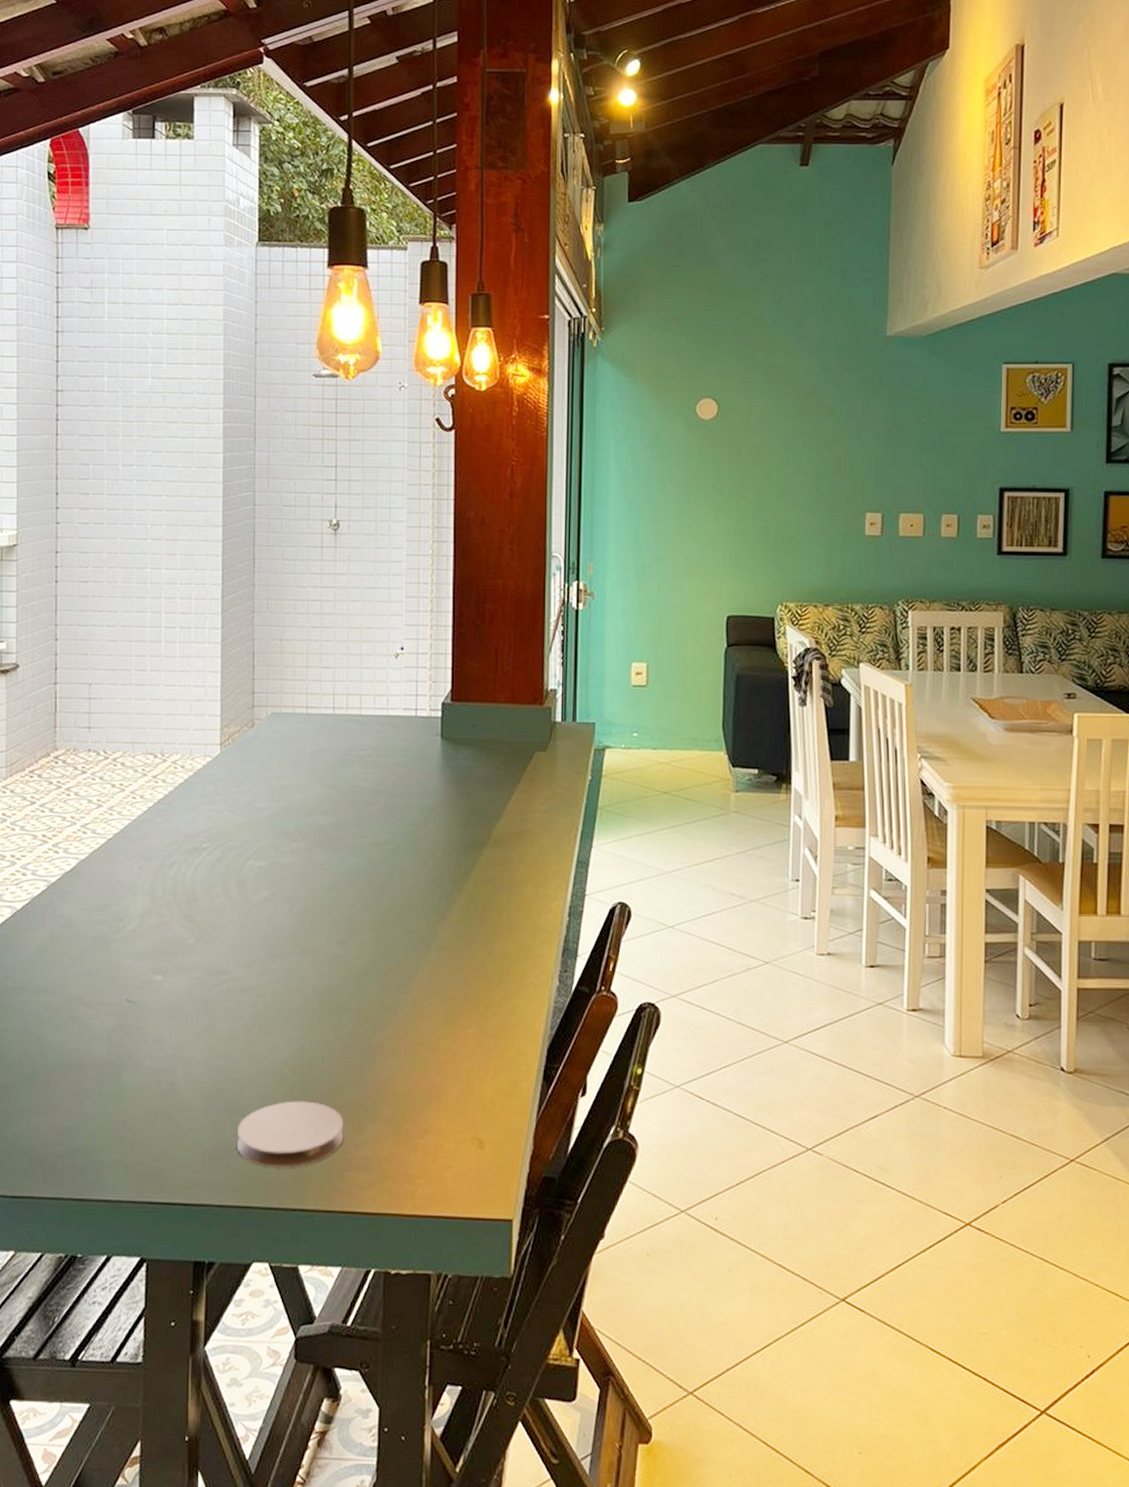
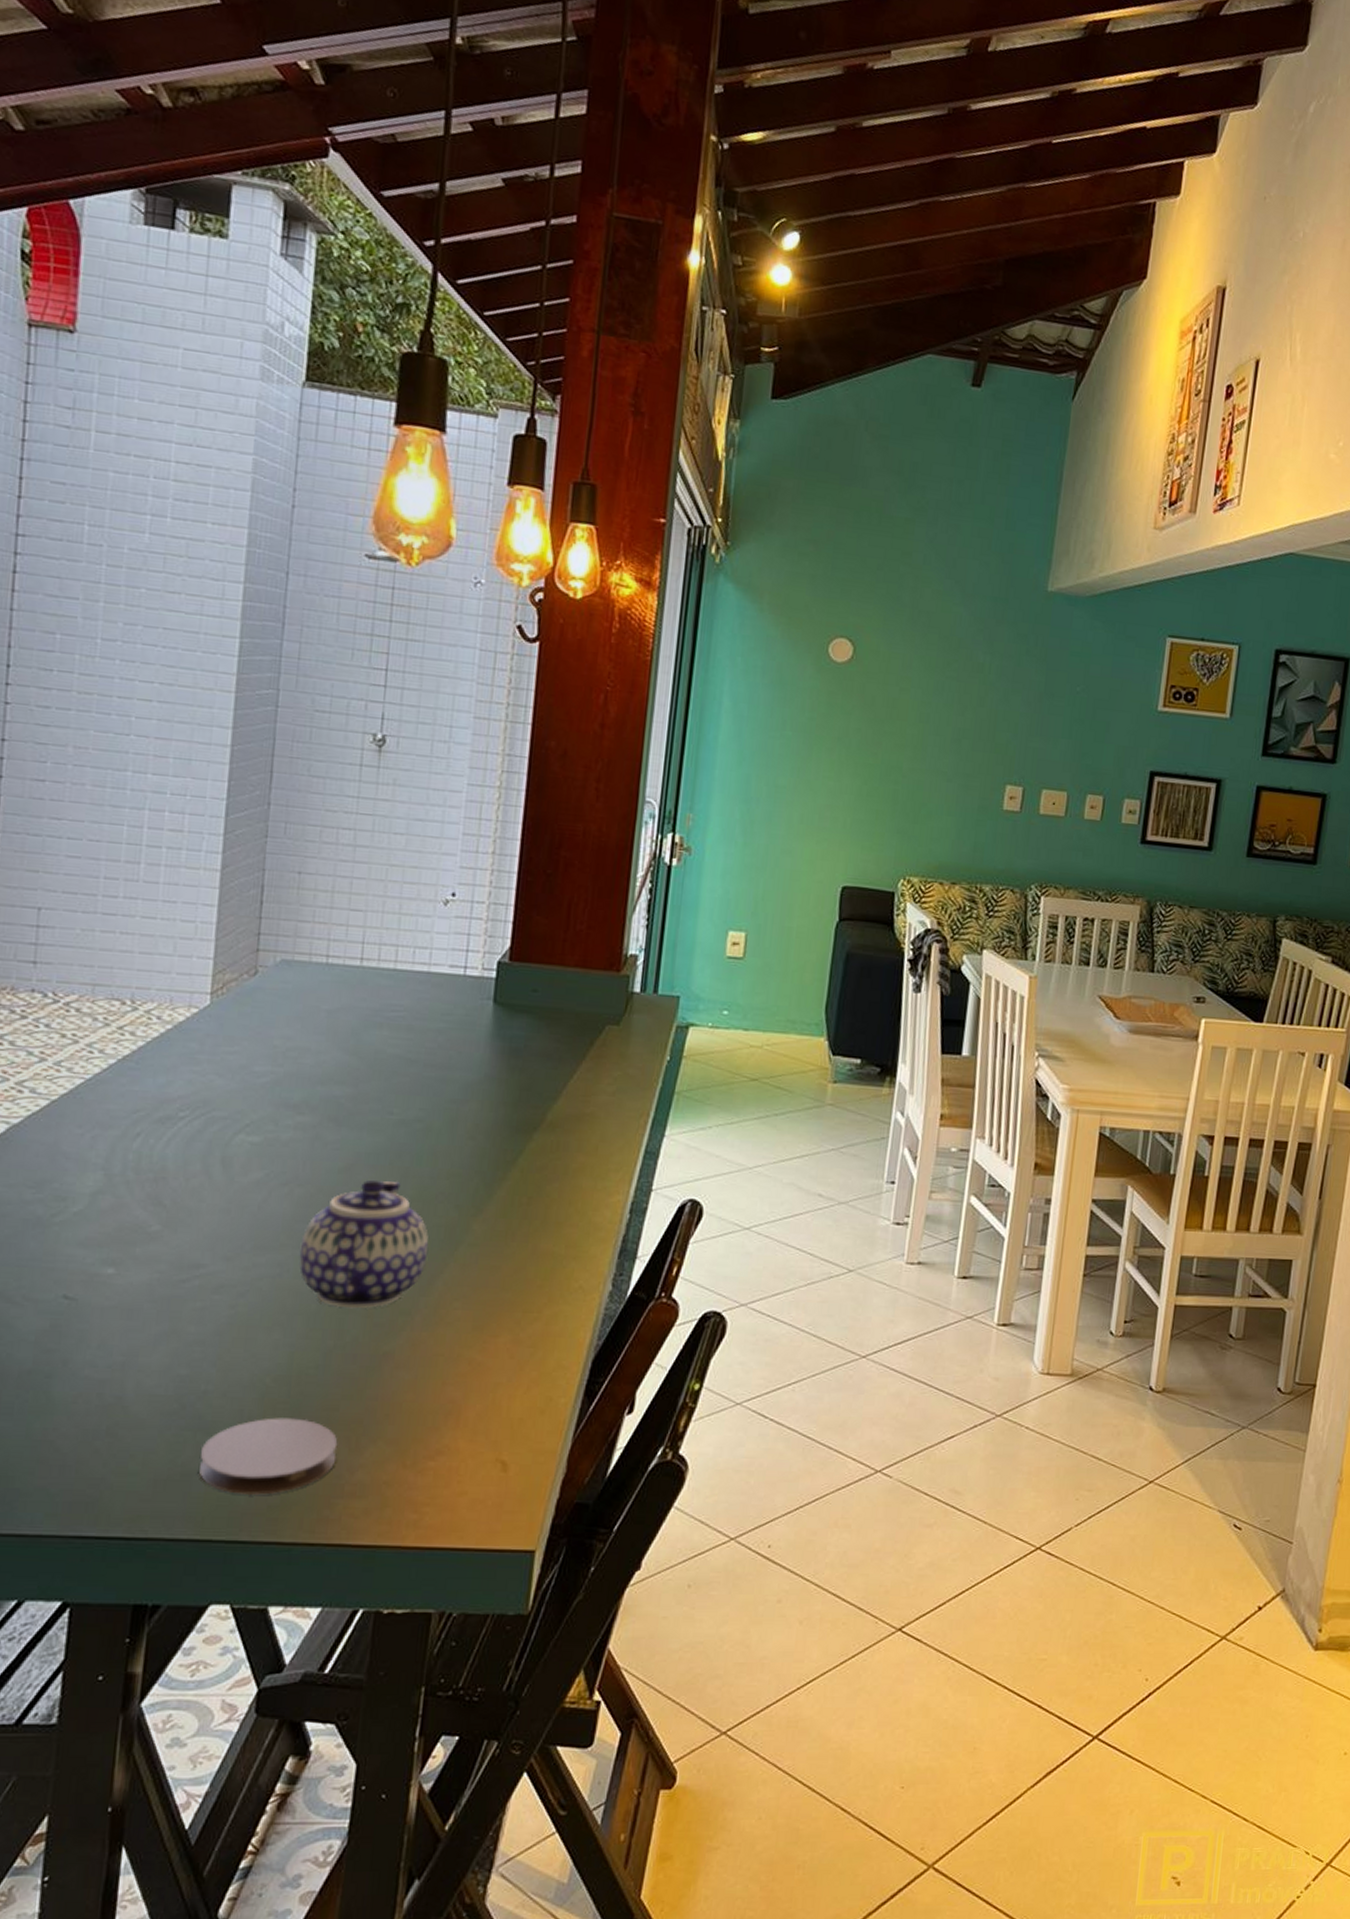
teapot: none [302,894,405,1006] -> present [299,1179,429,1309]

